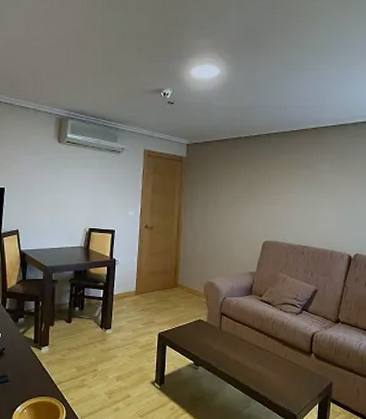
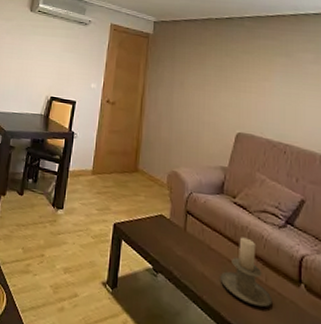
candle holder: none [249,326,290,377] -> present [220,237,273,308]

